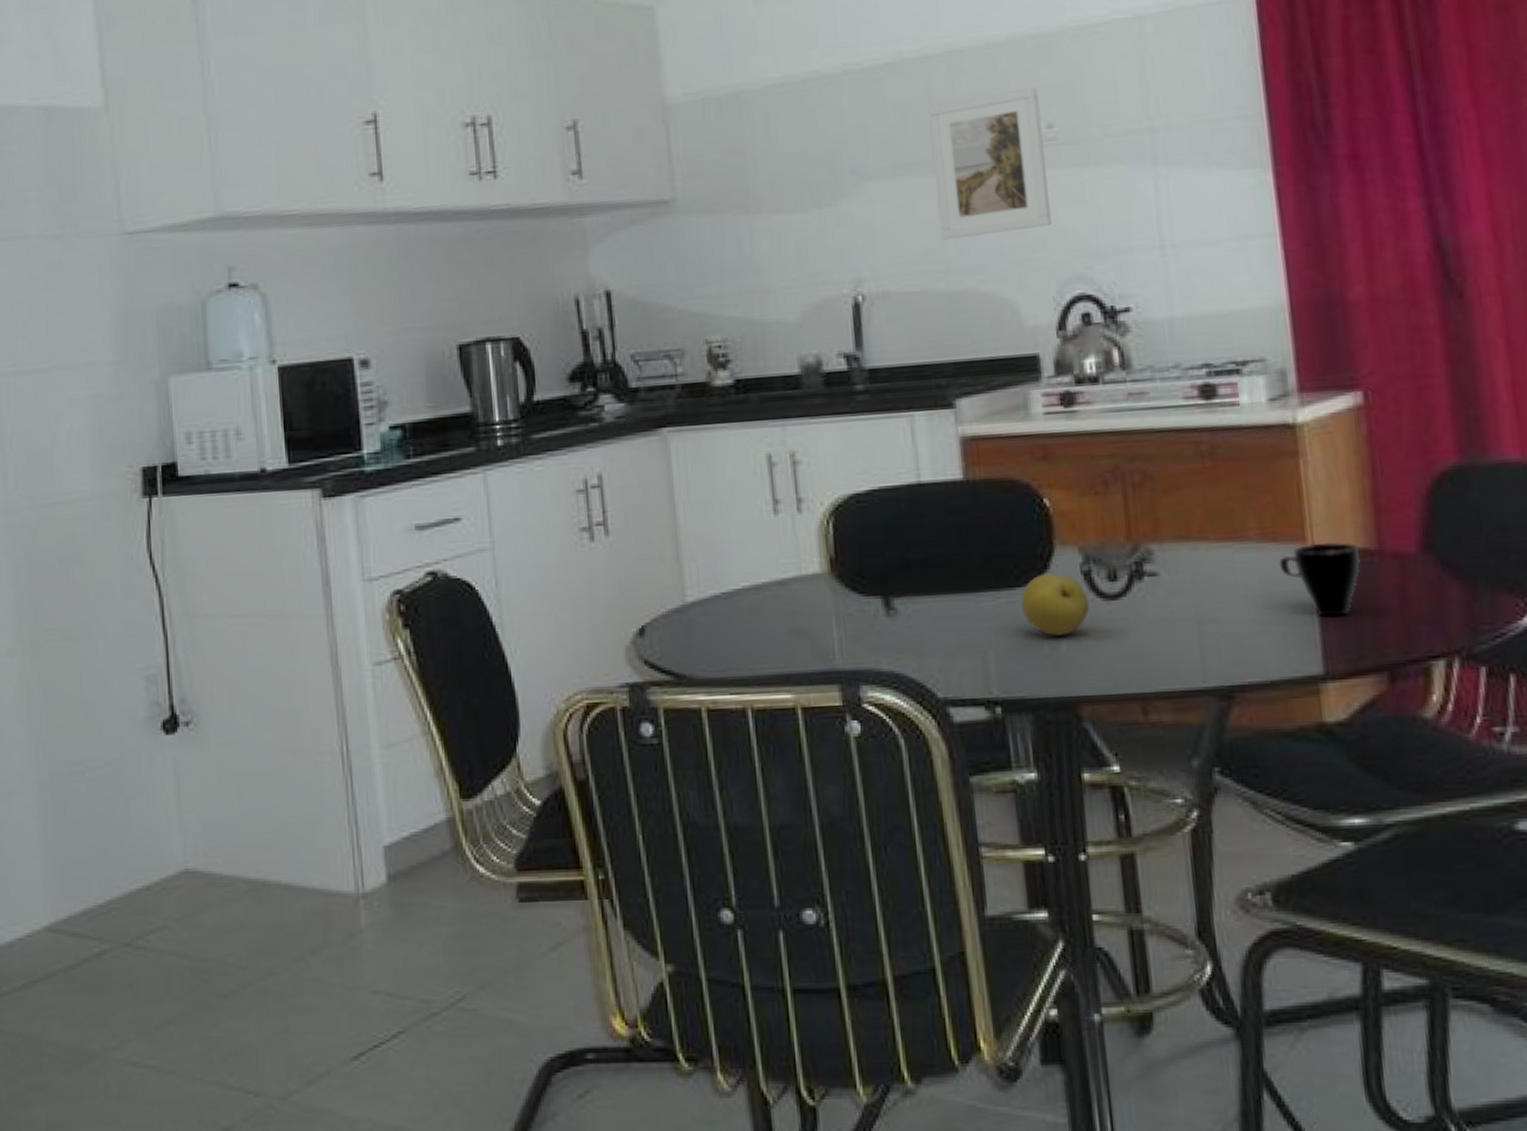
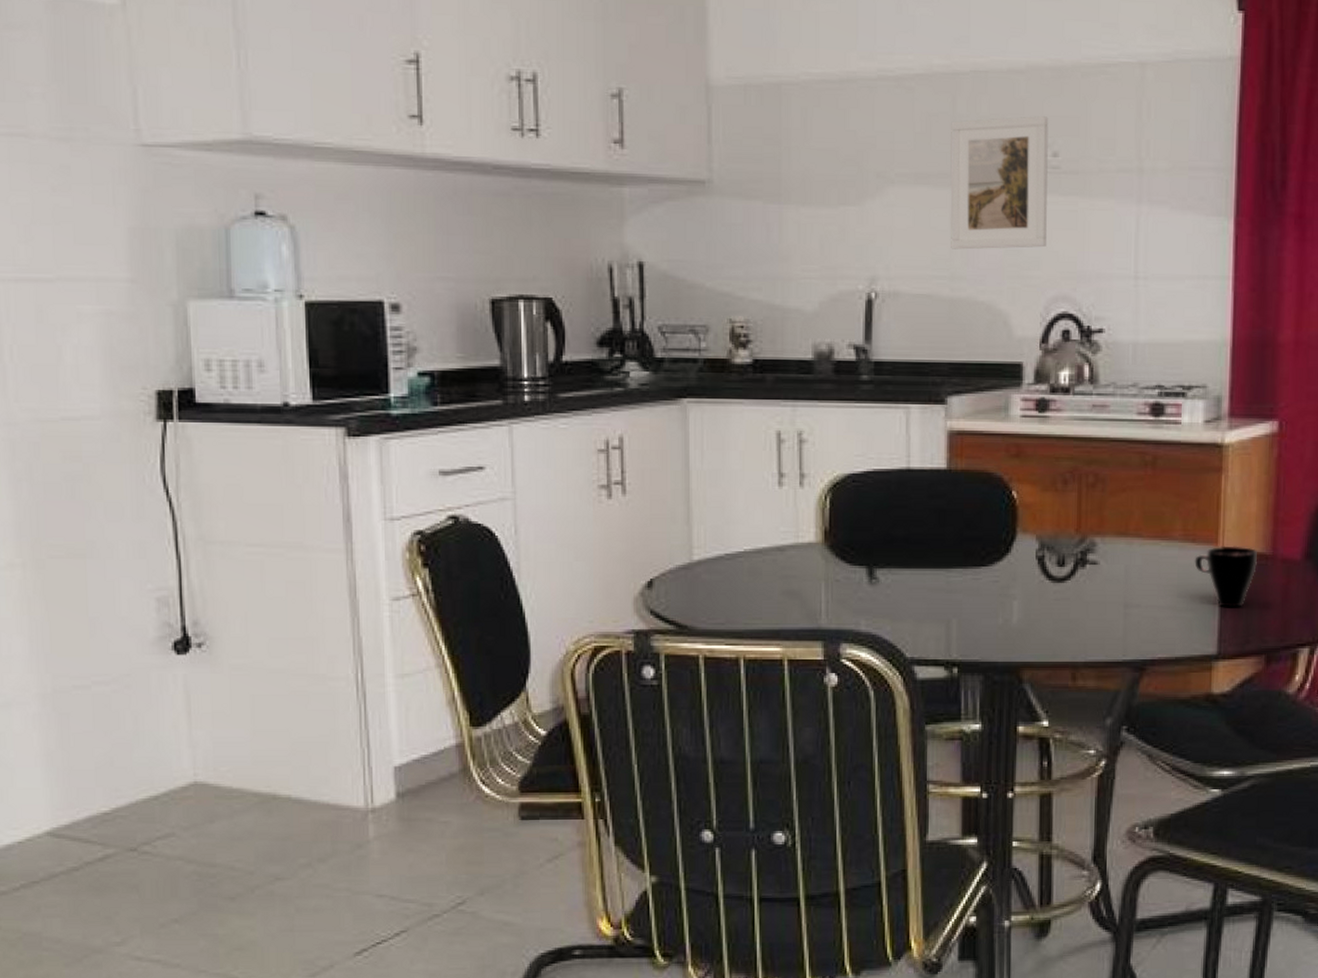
fruit: present [1020,573,1090,636] -> none [983,555,1040,610]

